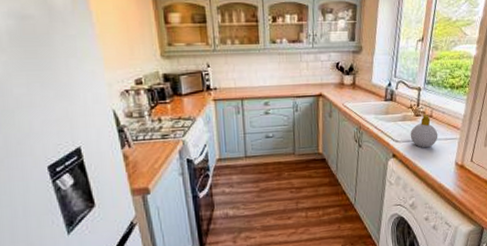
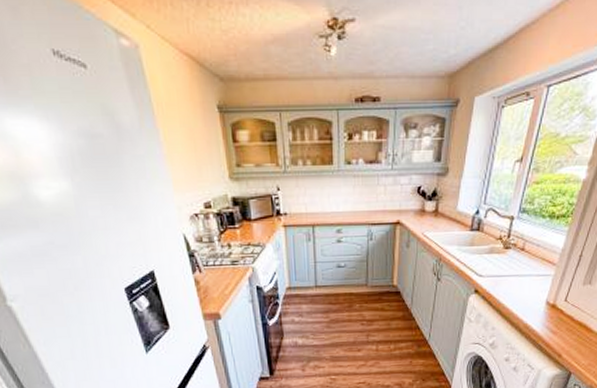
soap bottle: present [410,114,438,148] -> none [496,246,529,285]

